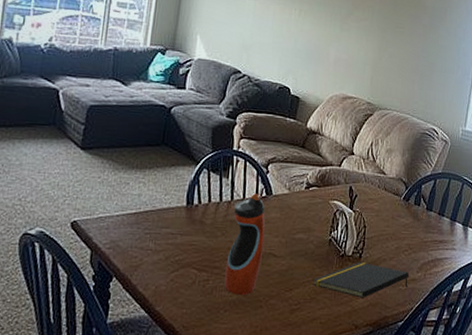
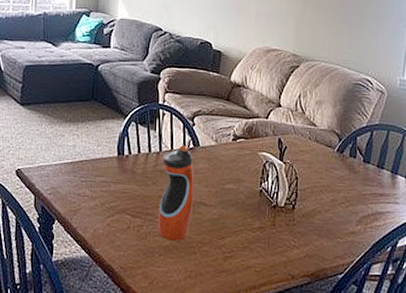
notepad: present [312,262,409,298] -> none [245,213,347,249]

